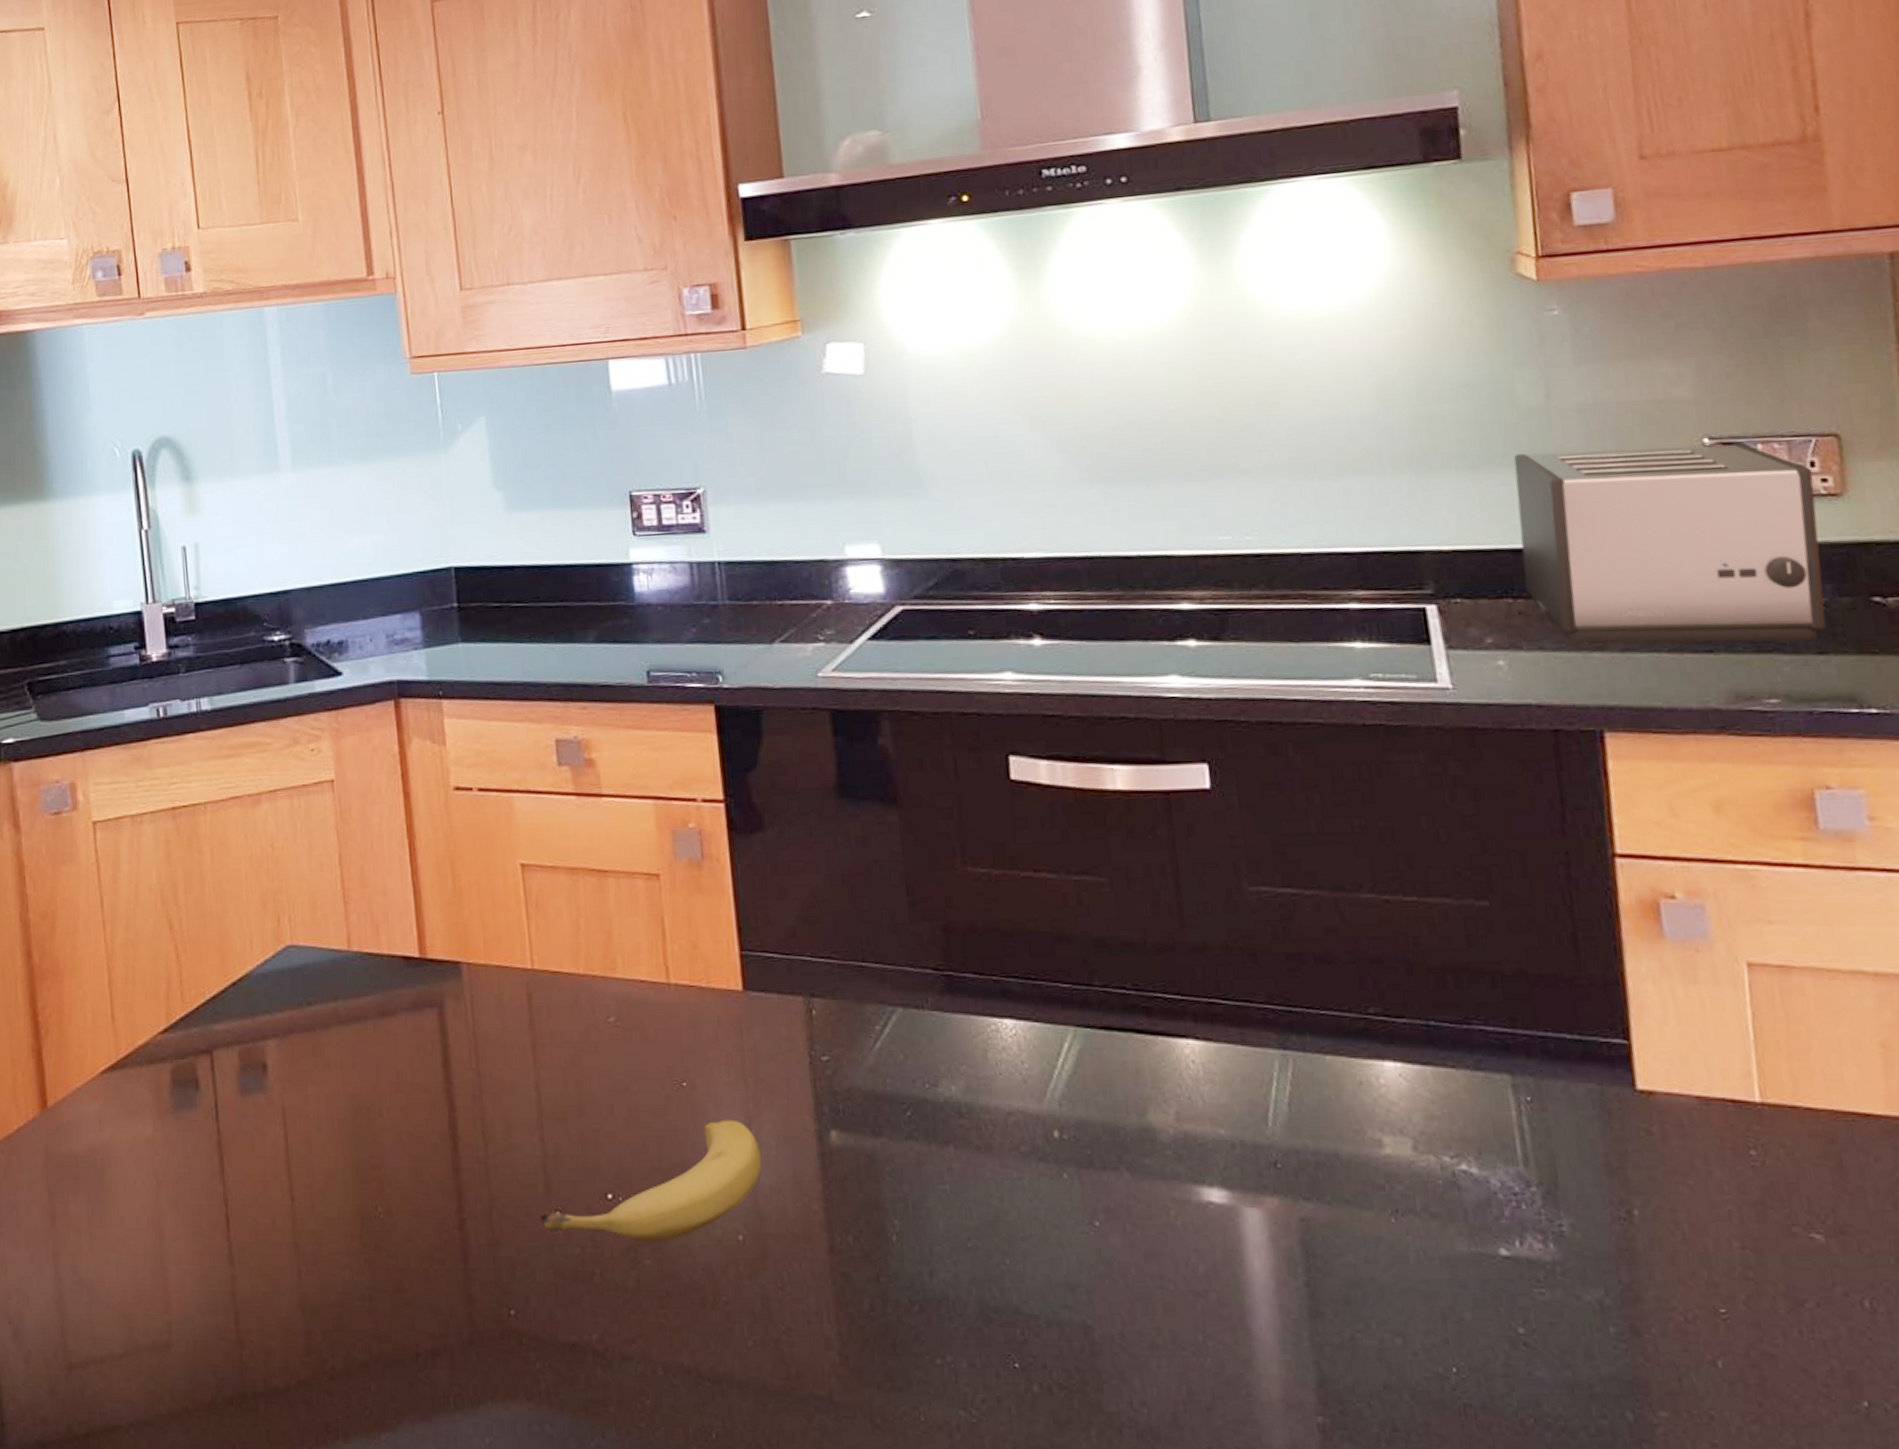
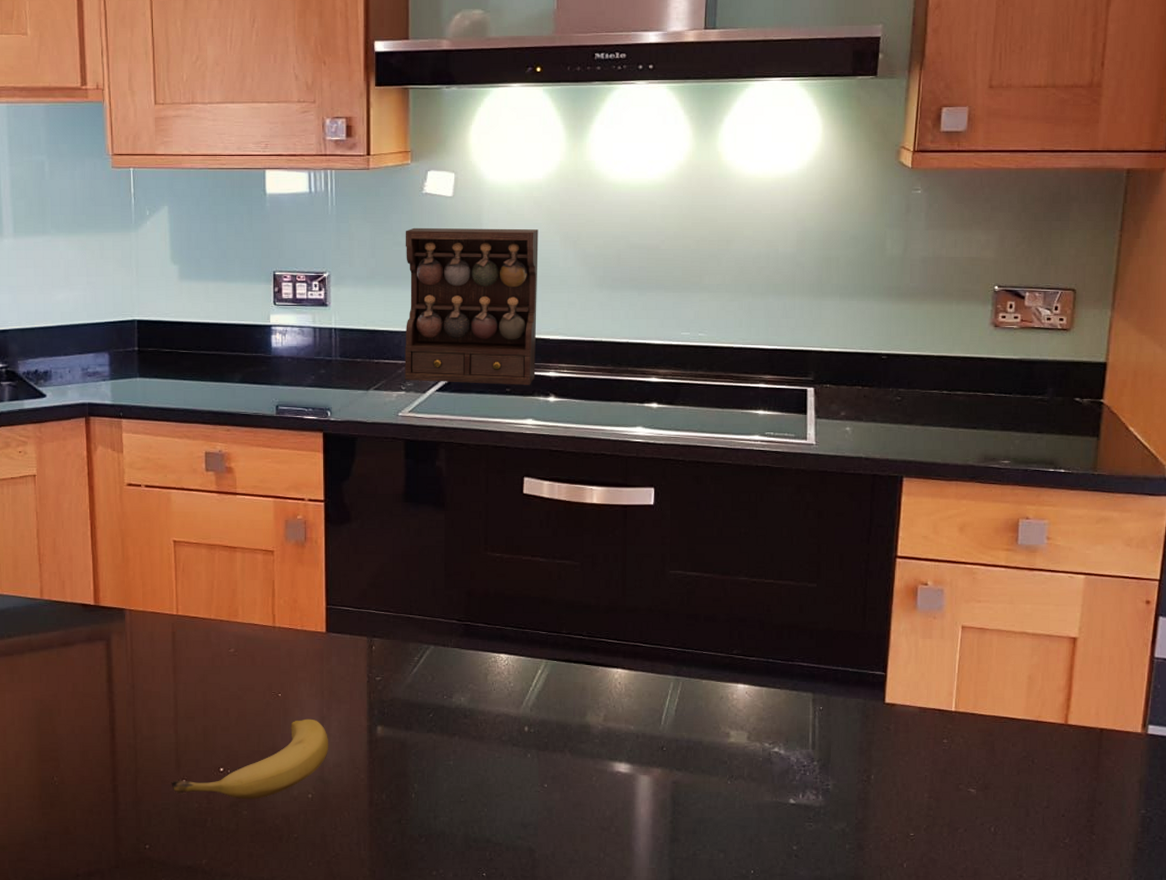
spice rack: none [803,409,1010,628] -> present [405,227,539,385]
toaster: present [1514,443,1826,645] -> none [870,288,1055,425]

